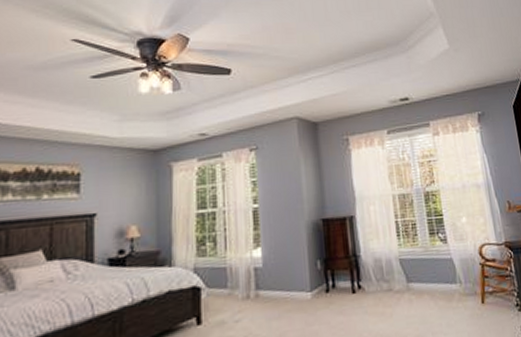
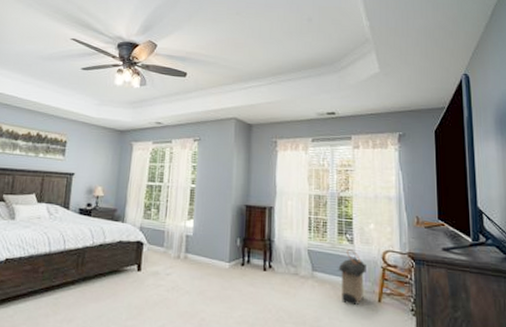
laundry hamper: none [434,250,466,314] -> present [338,249,366,306]

